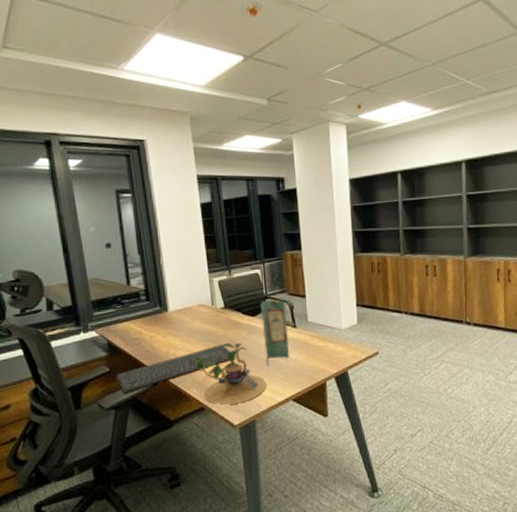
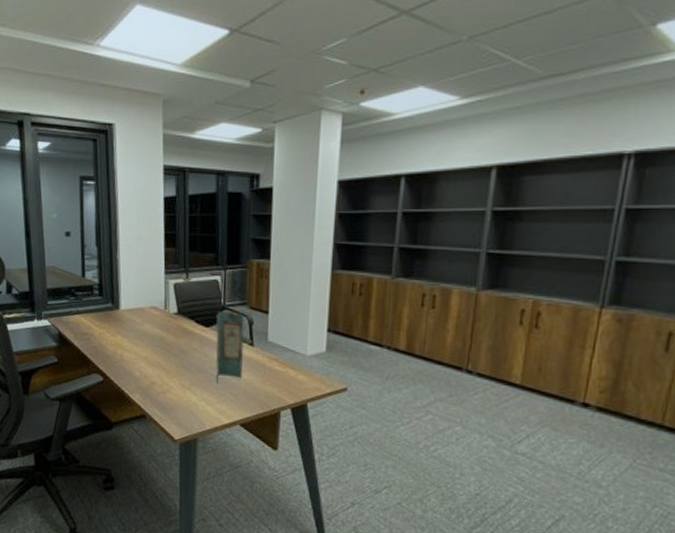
keyboard: present [116,344,237,394] -> none [63,351,185,387]
plant: present [192,342,267,405] -> none [138,351,214,418]

